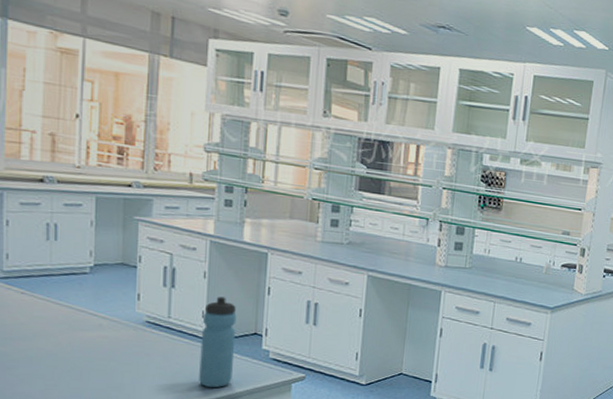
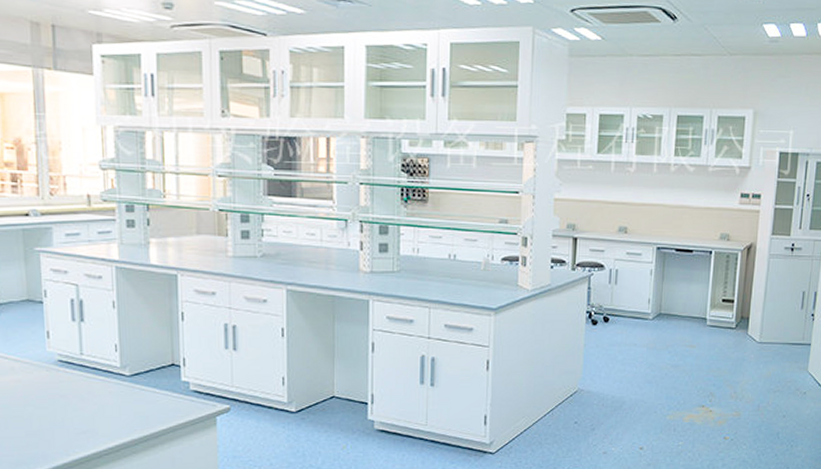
water bottle: present [199,296,237,387] -> none [116,327,153,427]

